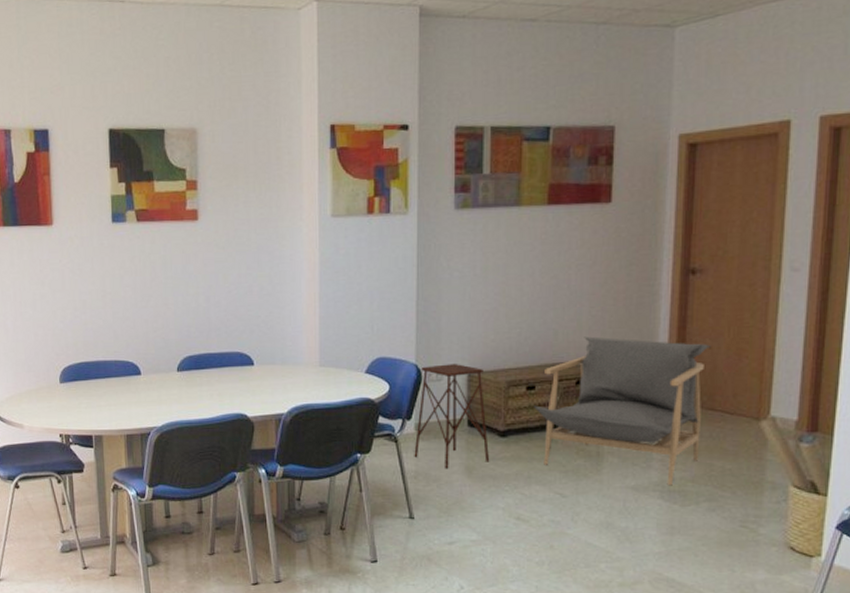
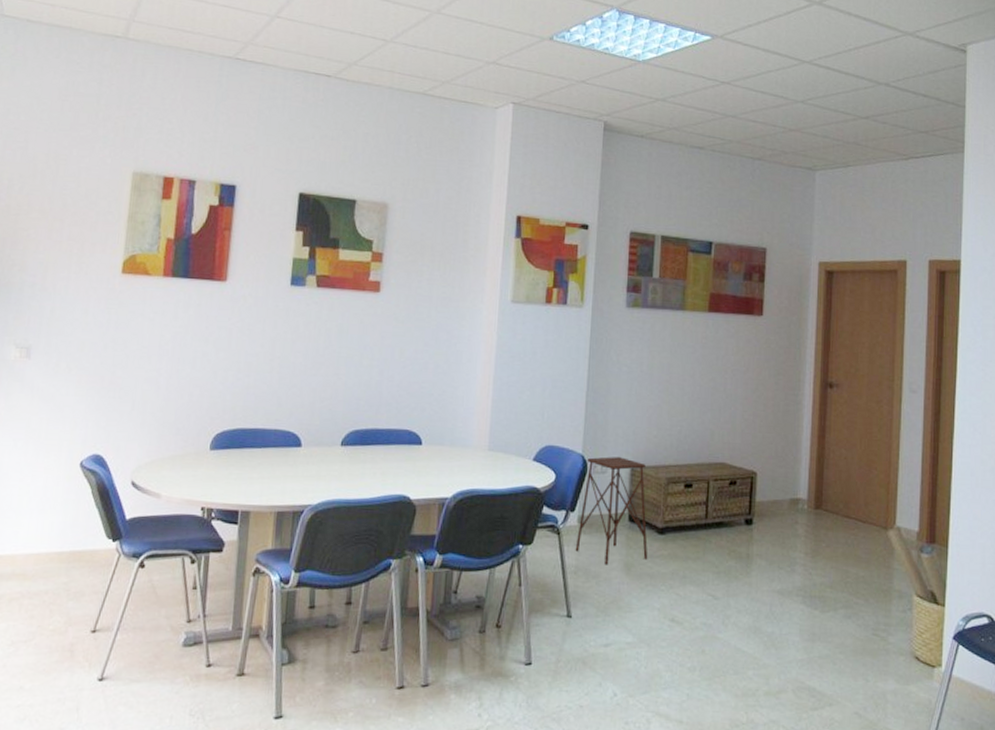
armchair: present [534,336,711,486] -> none [691,439,846,591]

